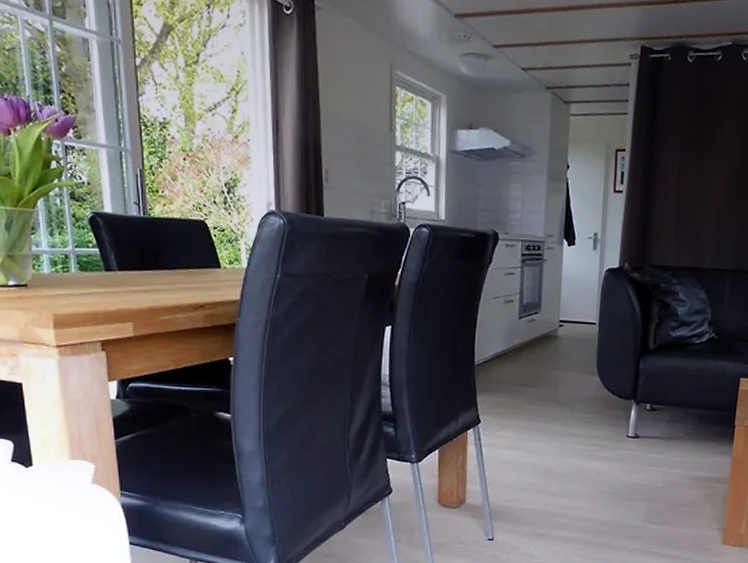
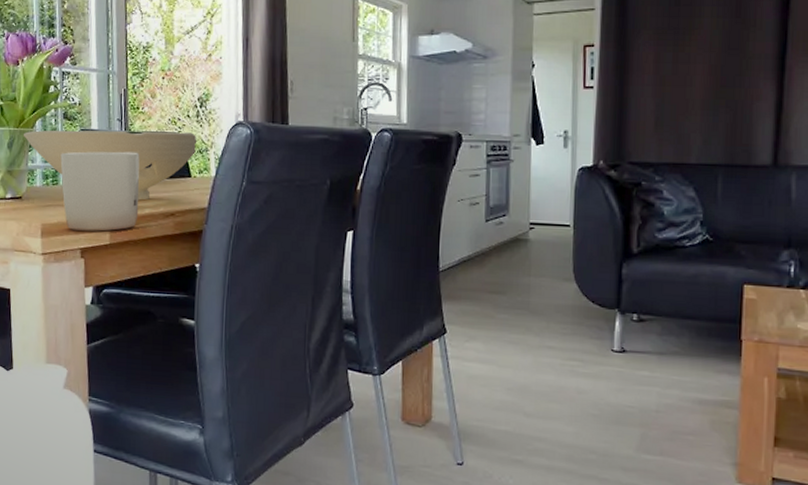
bowl: none [24,211,225,291] -> present [24,130,196,201]
mug: none [70,236,164,323] -> present [60,151,140,232]

